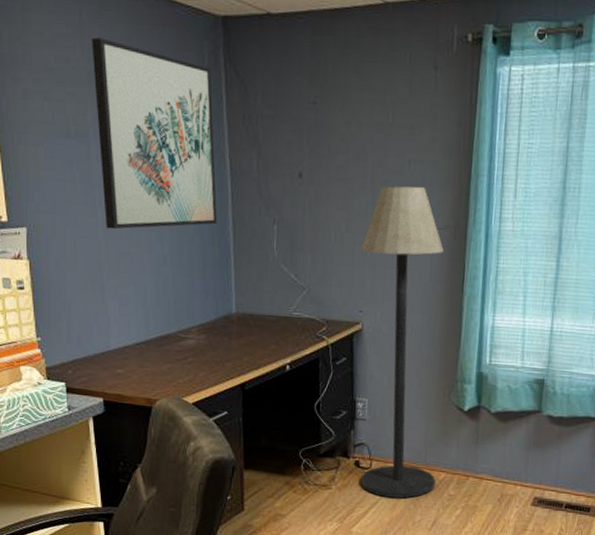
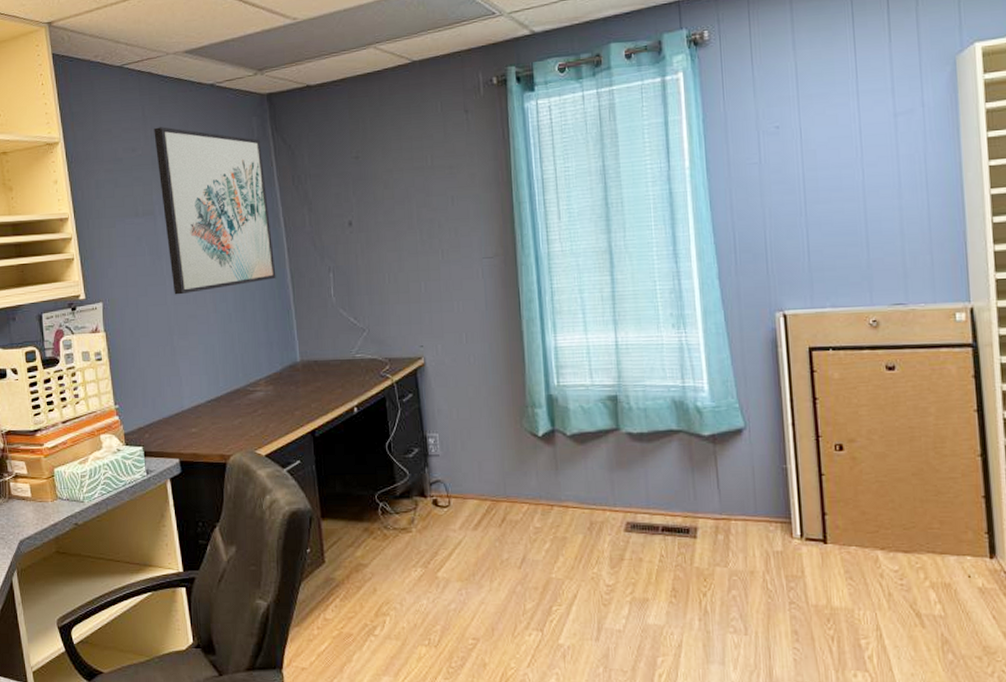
floor lamp: present [360,186,444,499] -> none [415,220,519,536]

